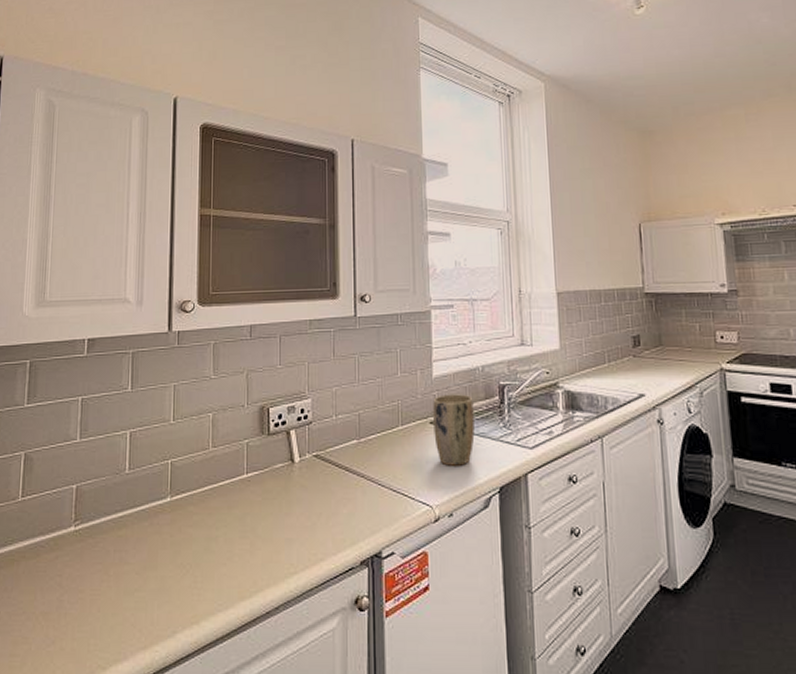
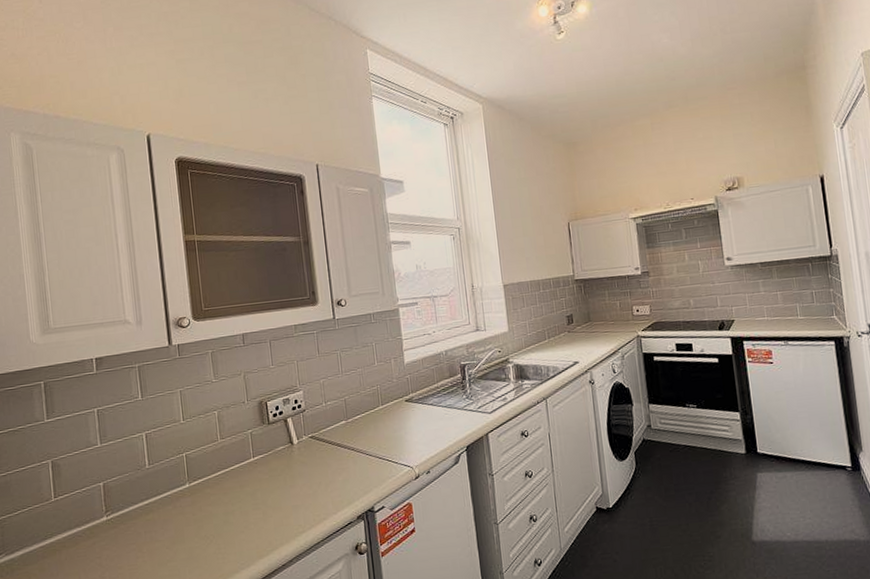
plant pot: present [433,394,475,466] -> none [406,375,443,434]

